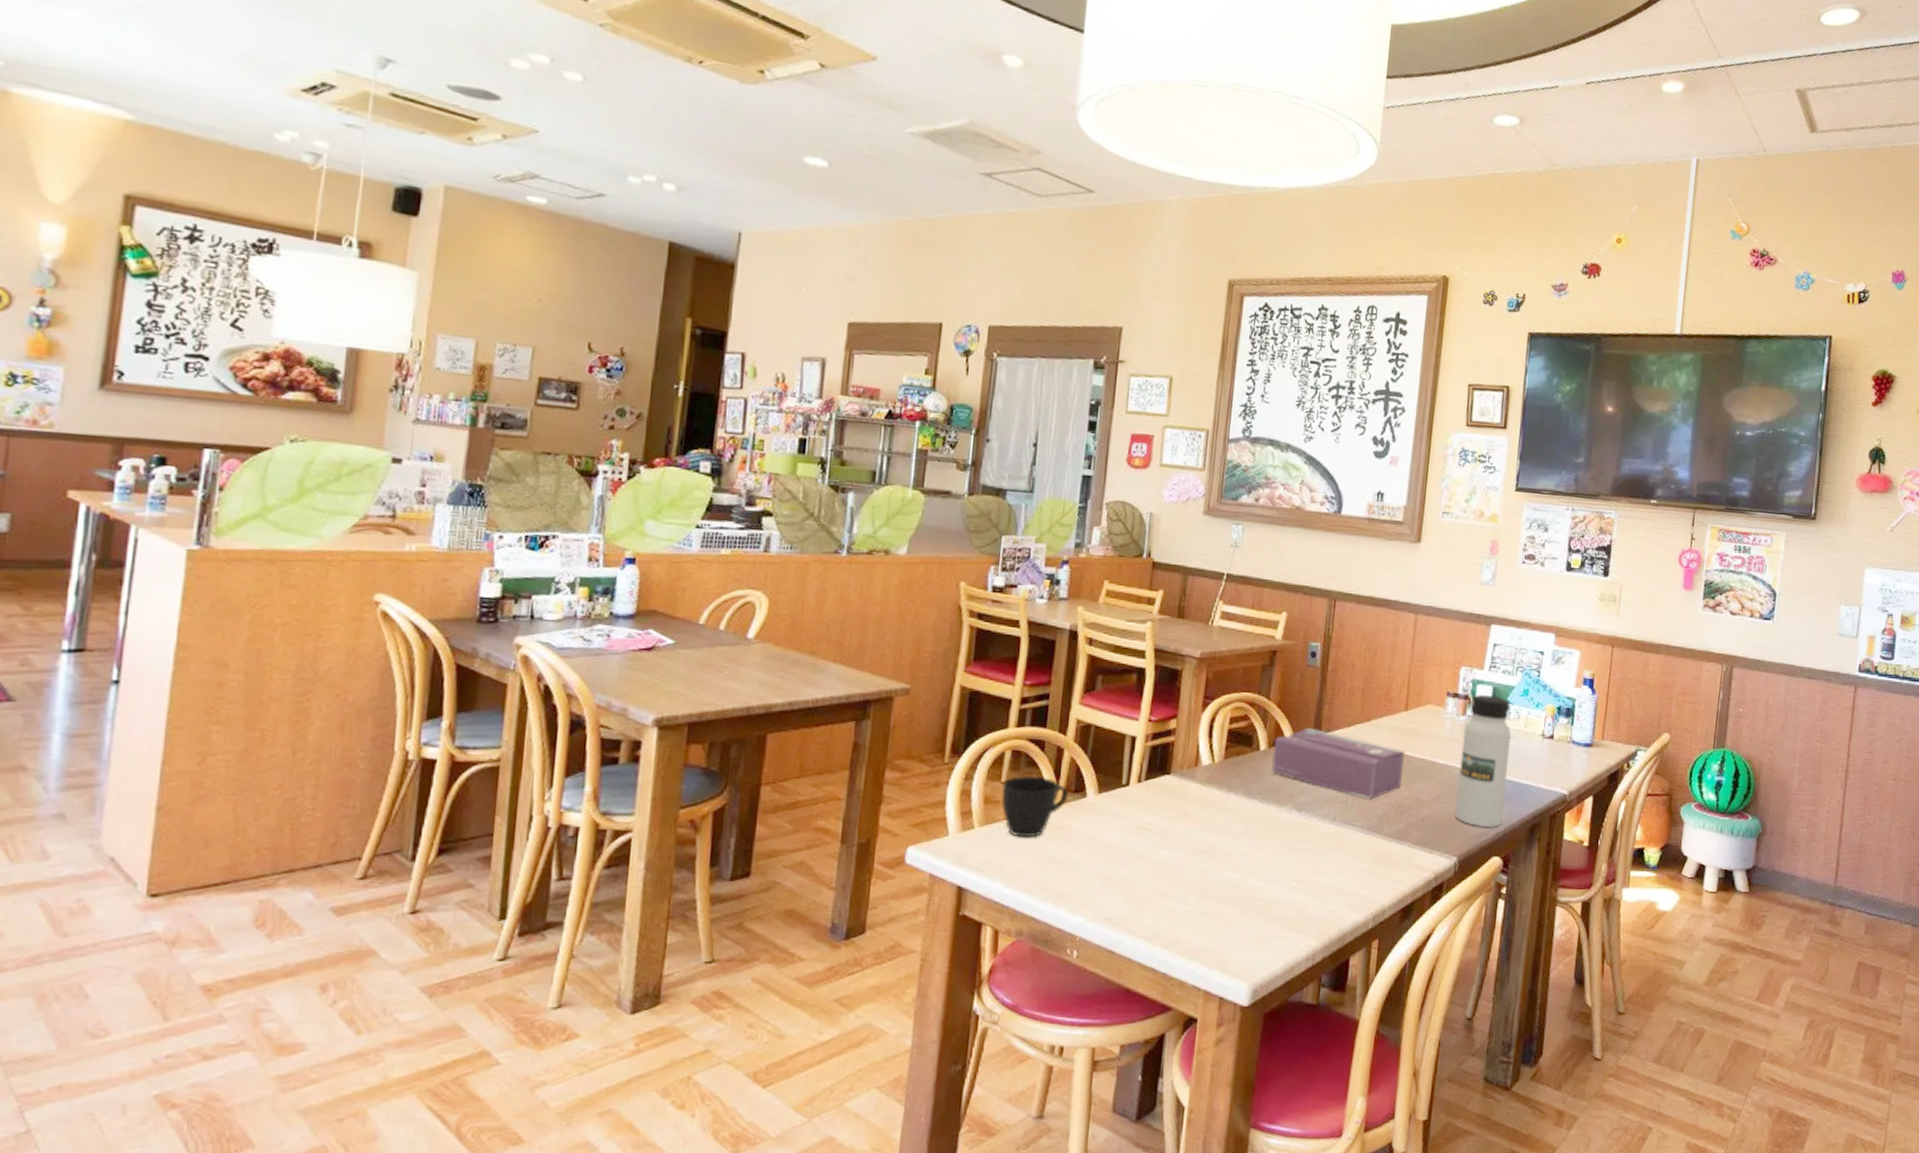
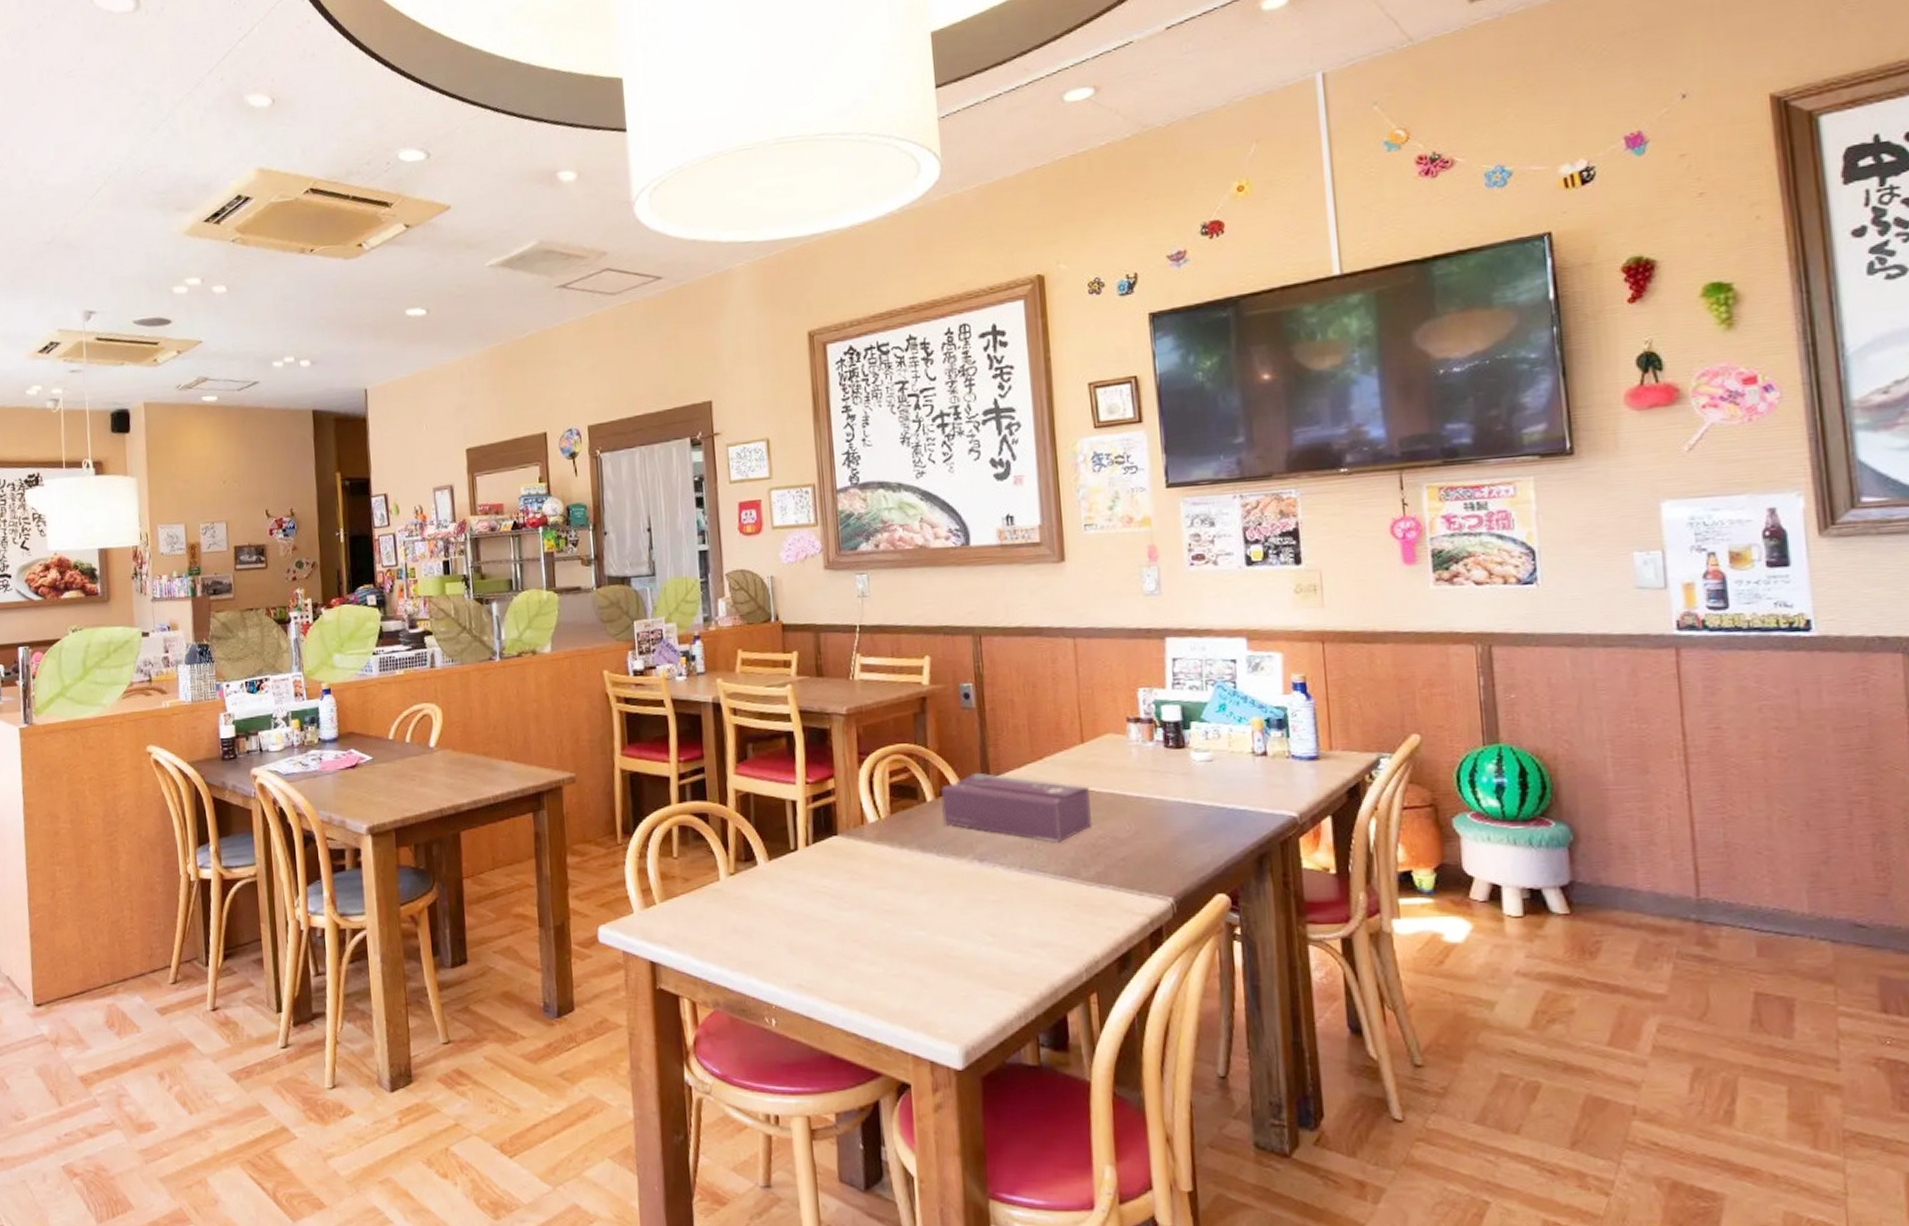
cup: present [1001,775,1069,838] -> none [675,848,741,910]
water bottle: present [1455,695,1511,827] -> none [1154,715,1222,862]

